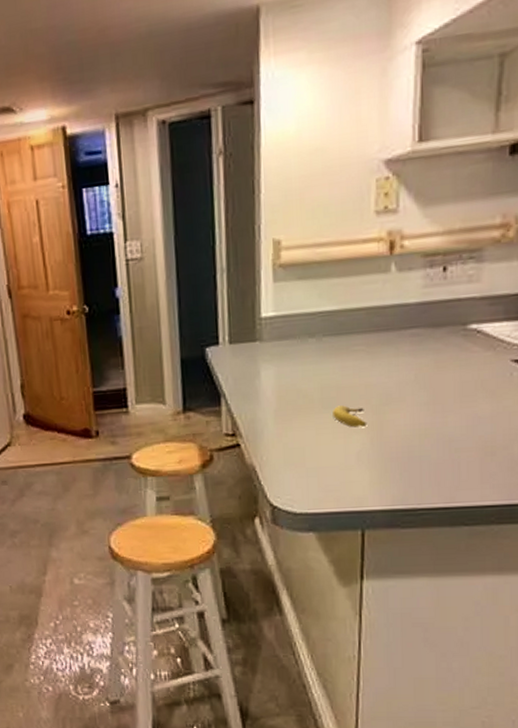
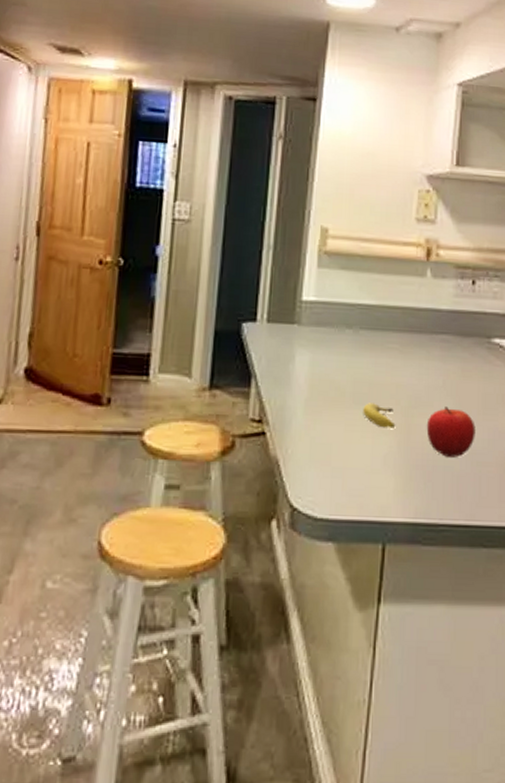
fruit: none [399,399,453,447] -> present [426,406,476,457]

